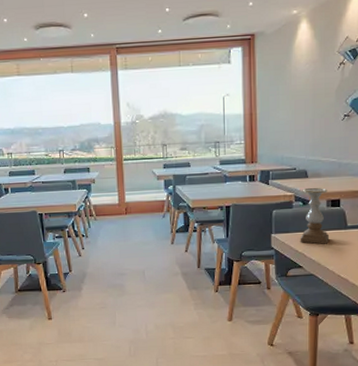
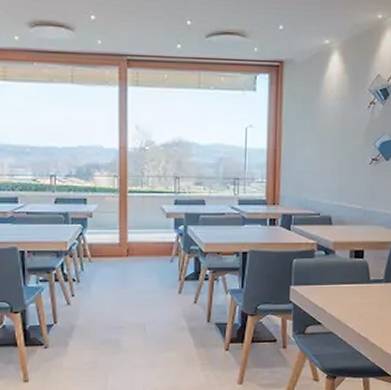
candle holder: present [300,187,330,244] -> none [320,235,352,299]

